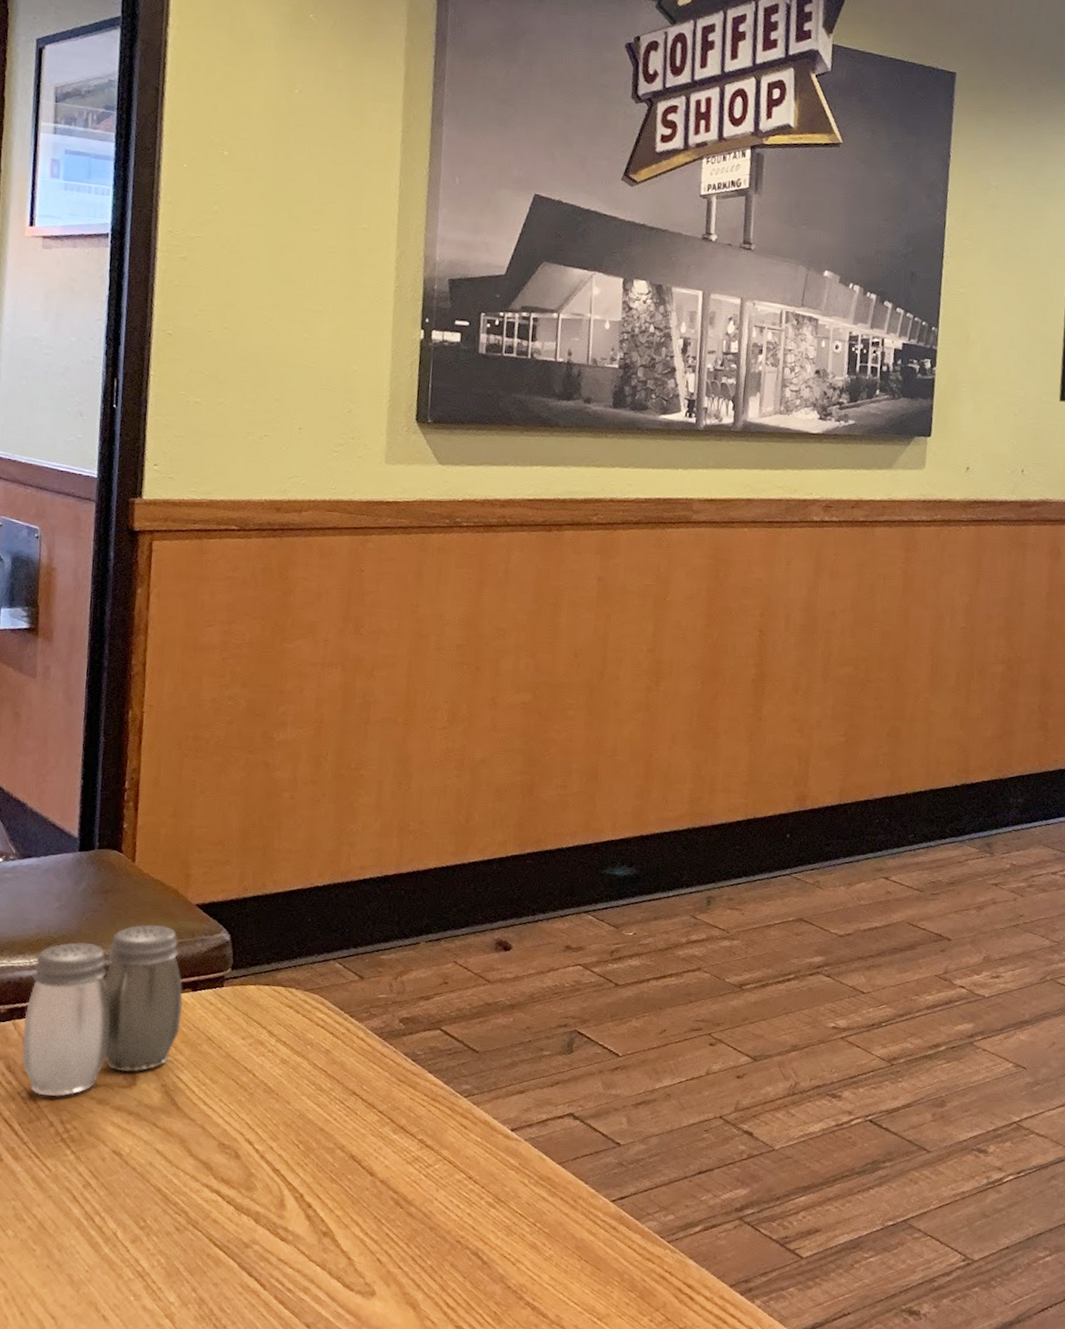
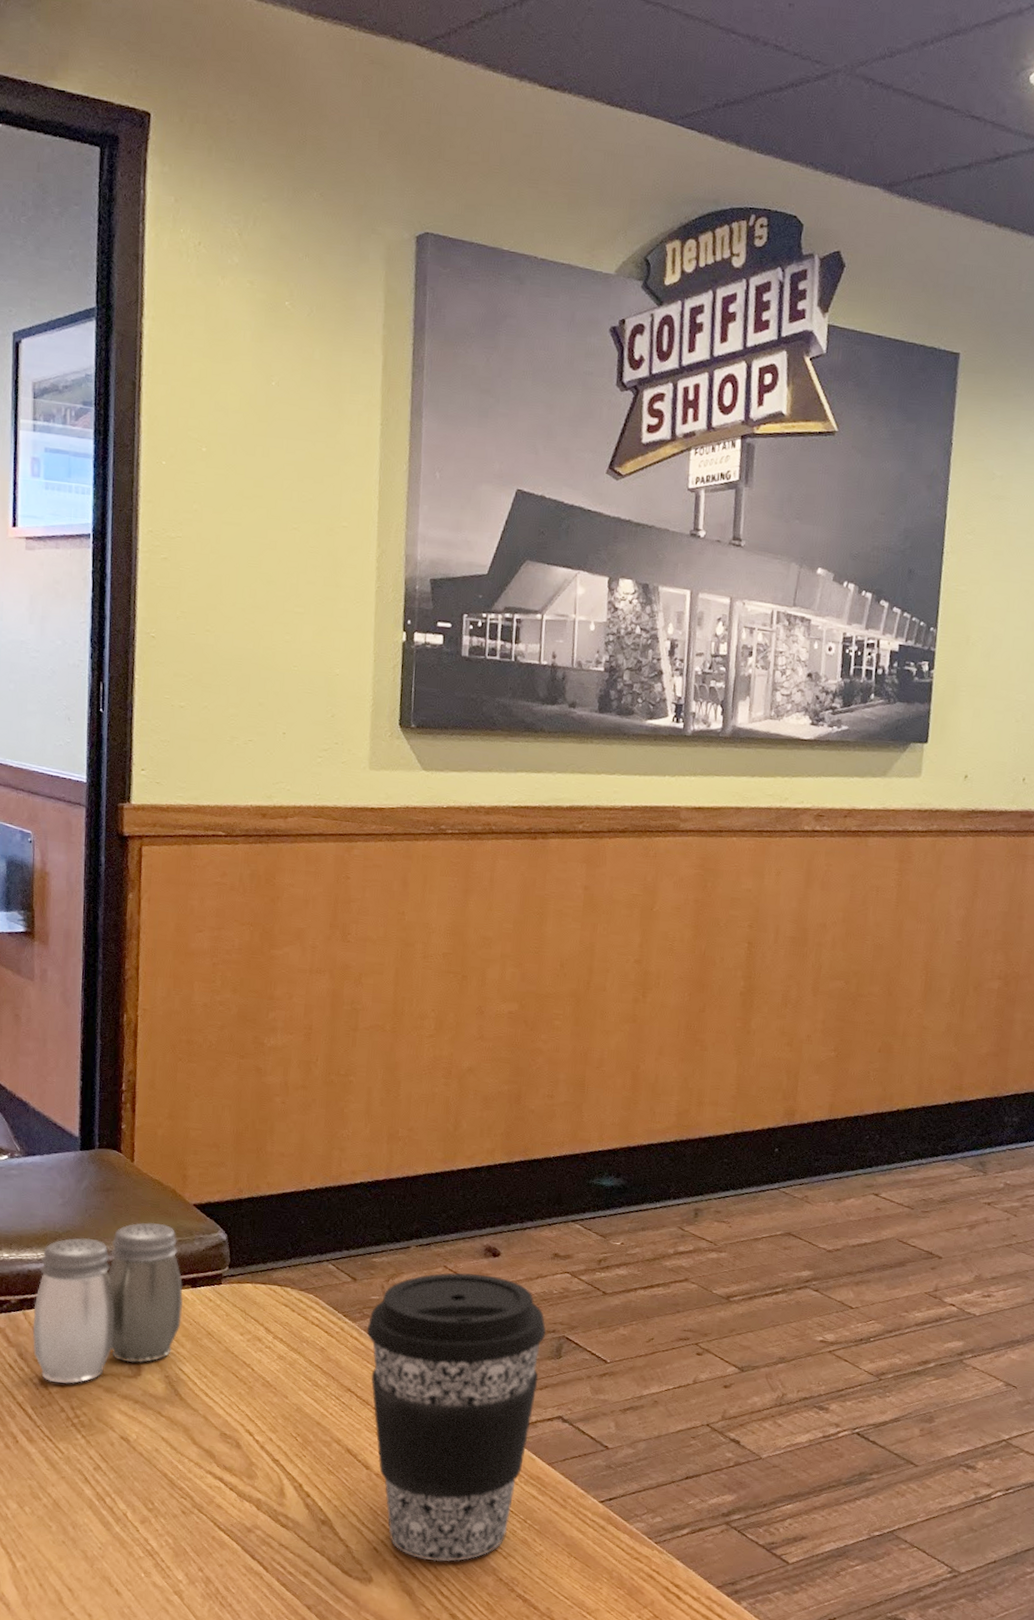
coffee cup: none [373,968,558,1271] -> present [366,1273,547,1562]

